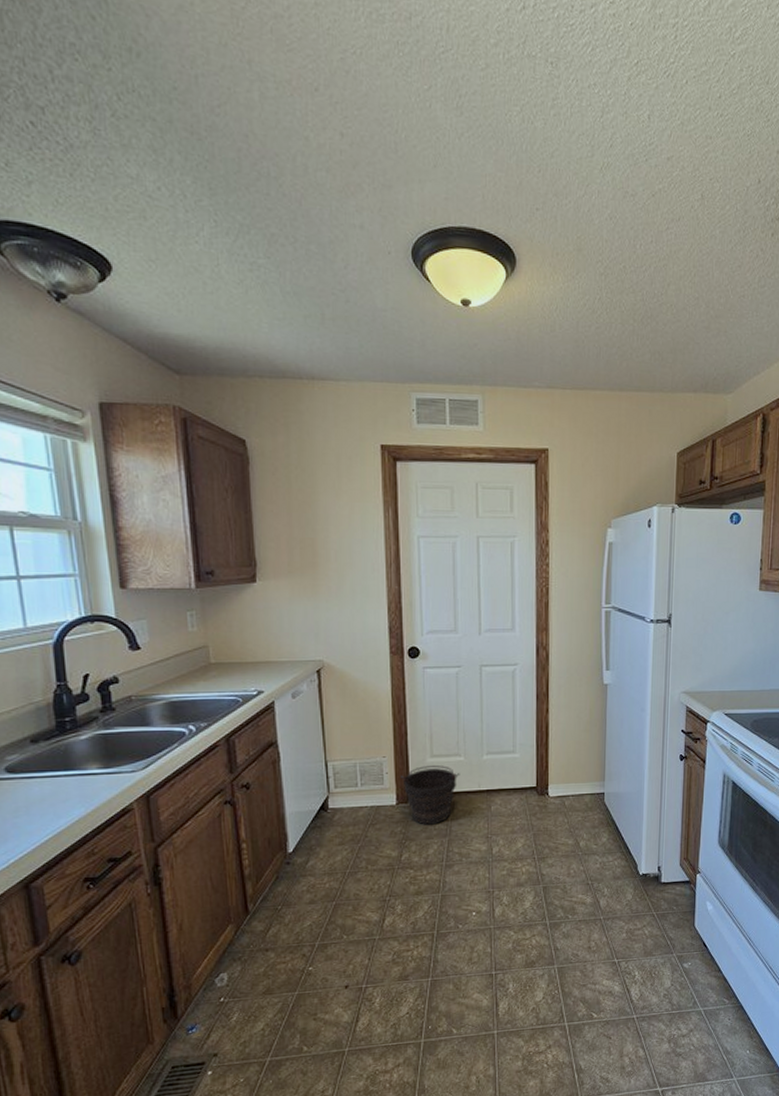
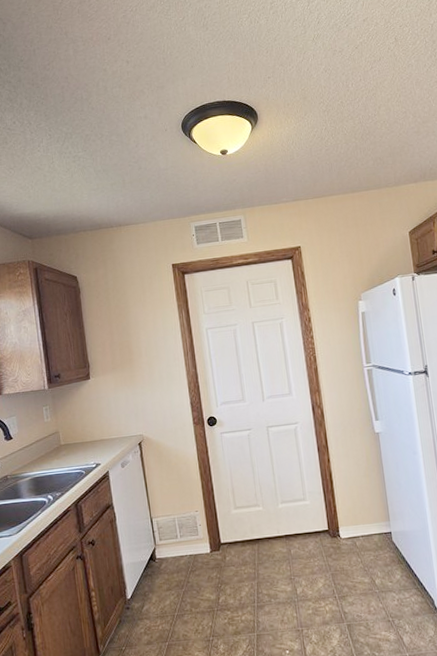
bucket: present [401,764,460,825] -> none [212,515,261,570]

